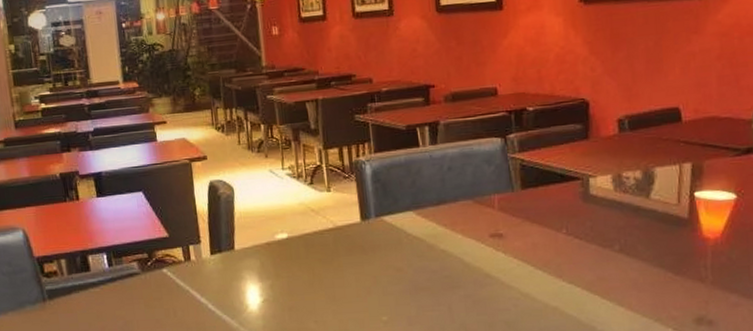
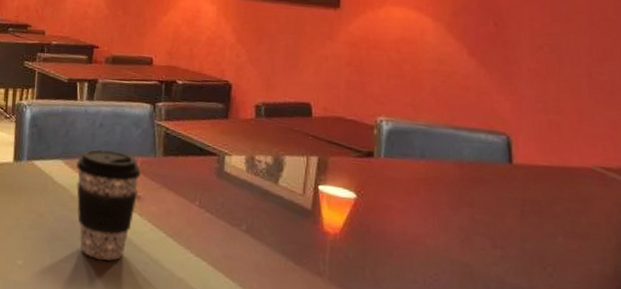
coffee cup: none [429,192,500,304] -> present [77,149,141,261]

